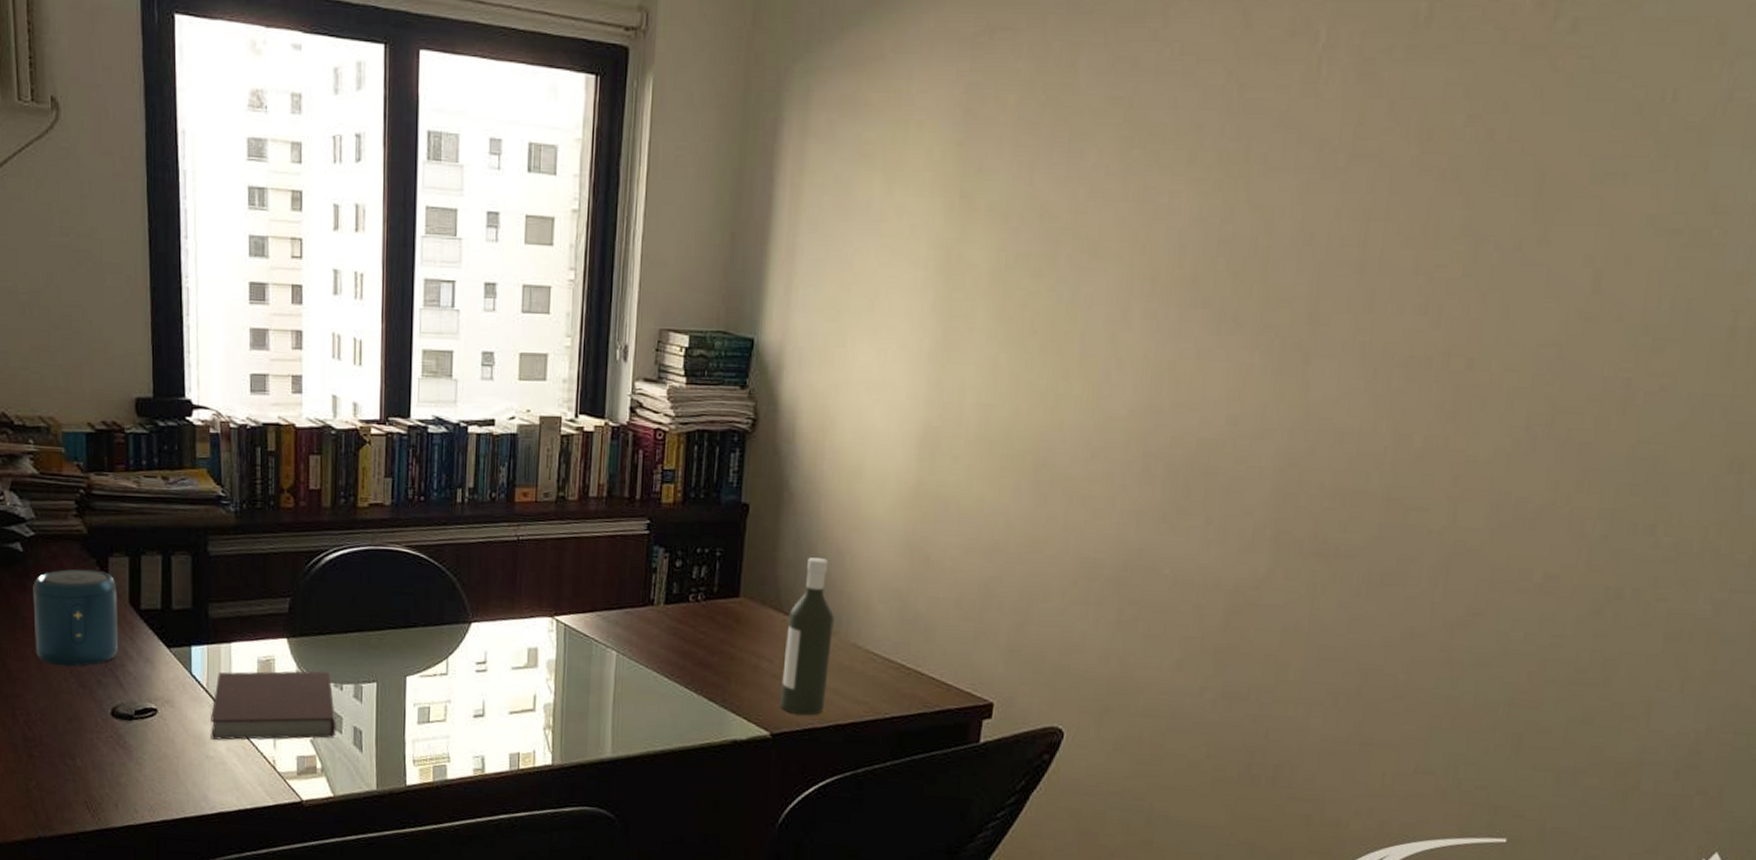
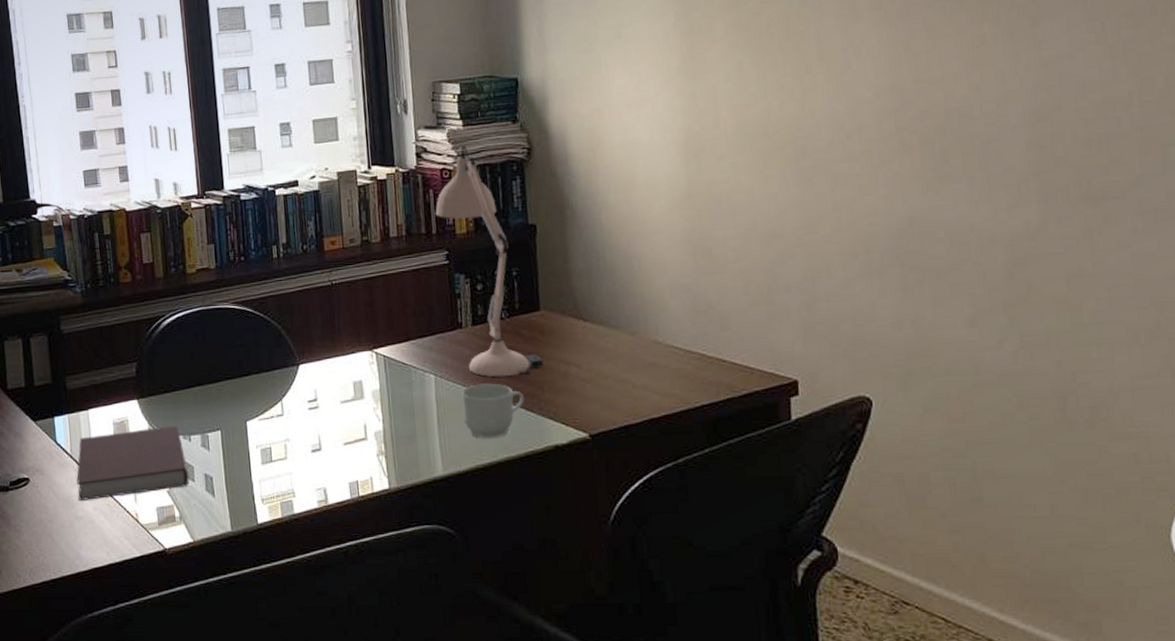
mug: none [641,666,708,726] -> present [461,383,524,439]
desk lamp: none [642,405,734,663] -> present [435,145,543,377]
bottle: present [780,557,834,716] -> none [589,265,637,414]

